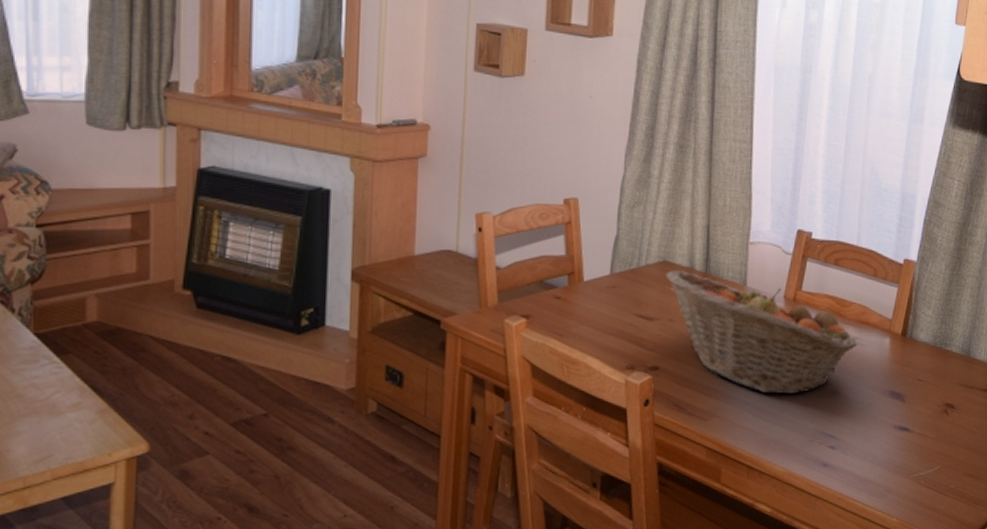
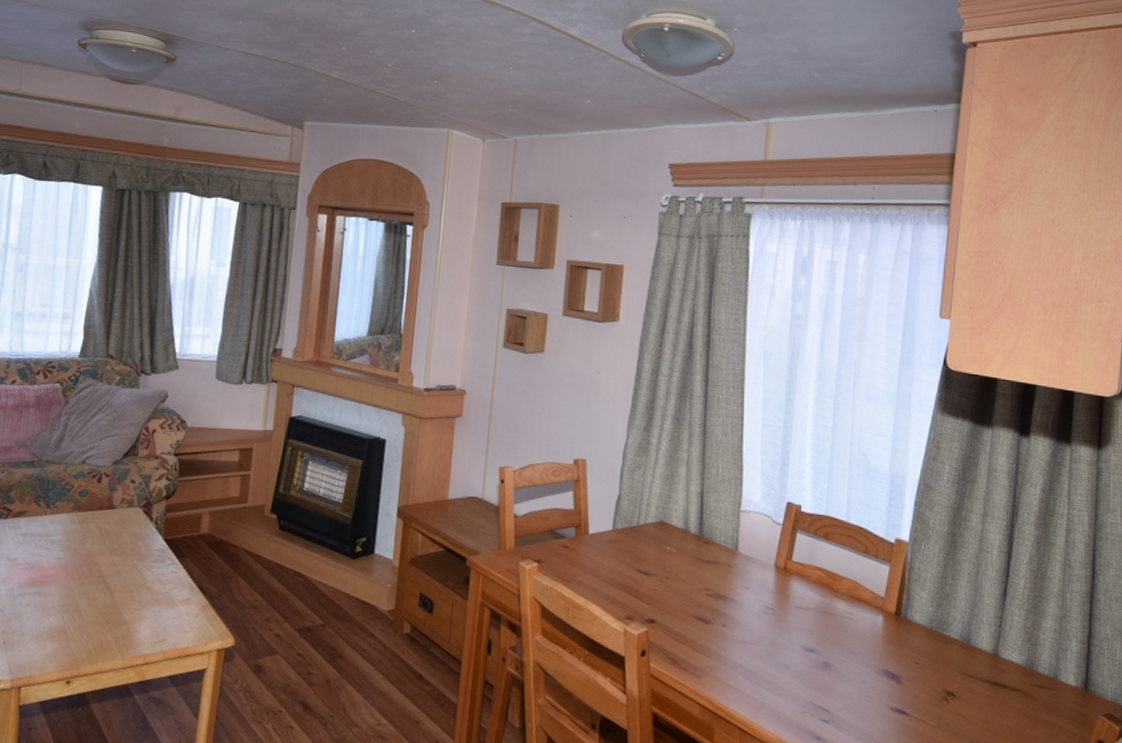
fruit basket: present [666,270,858,394] -> none [663,531,850,662]

